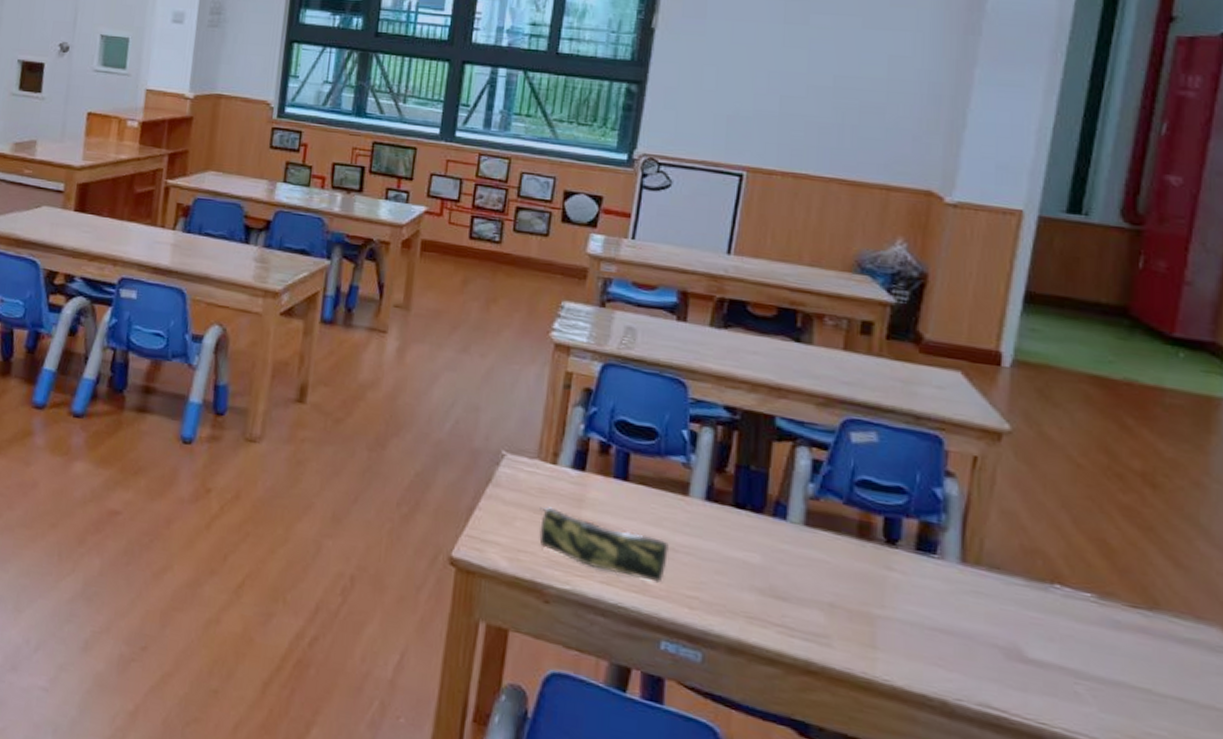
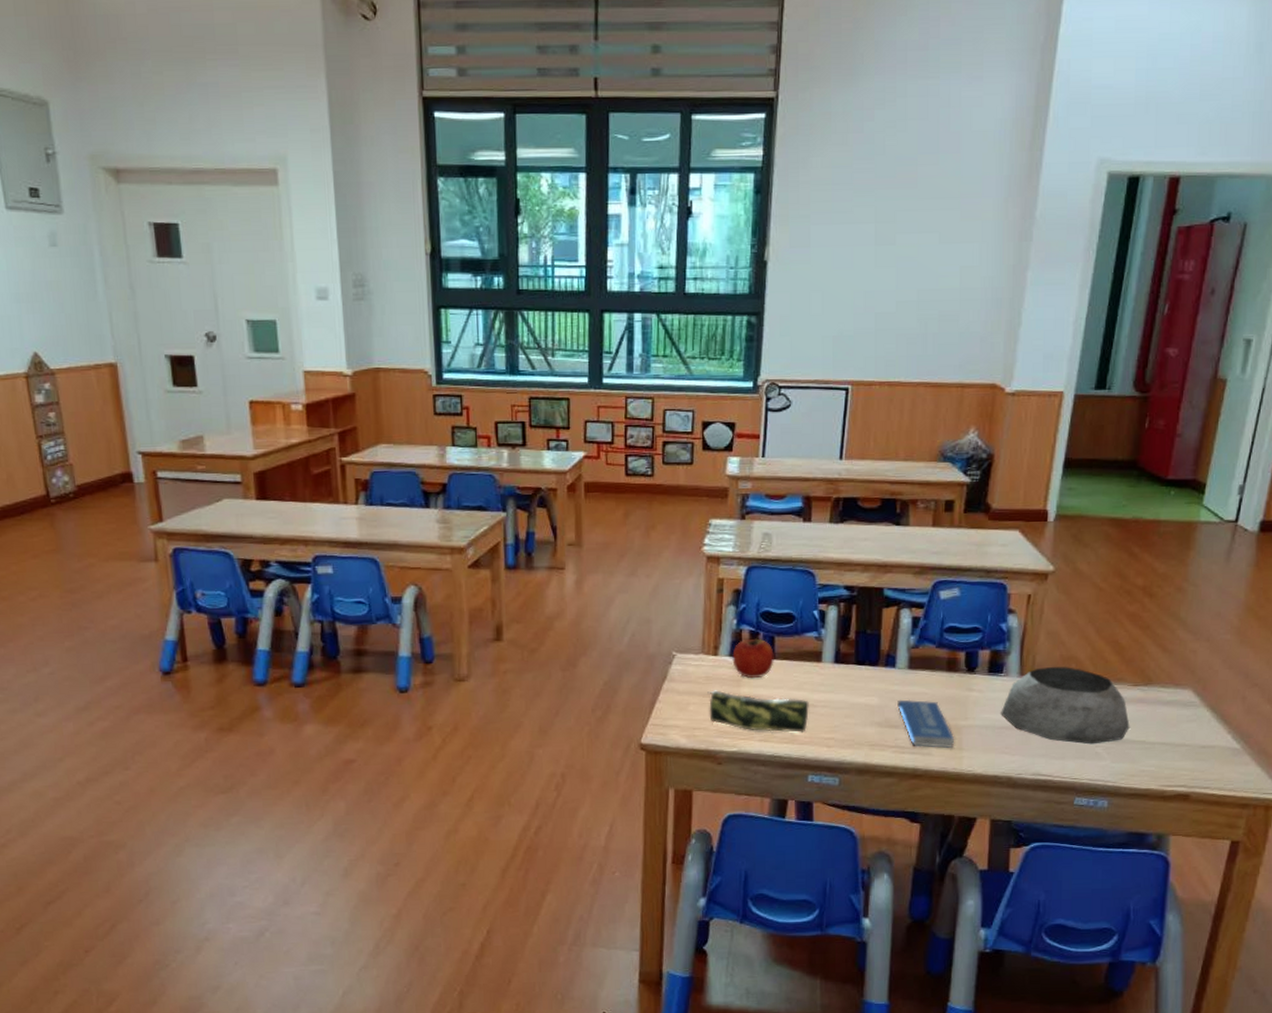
apple: none [574,448,628,502] -> present [732,636,774,678]
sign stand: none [787,563,865,643] -> present [897,699,954,748]
plant pot: none [932,556,1127,682] -> present [1001,667,1130,745]

